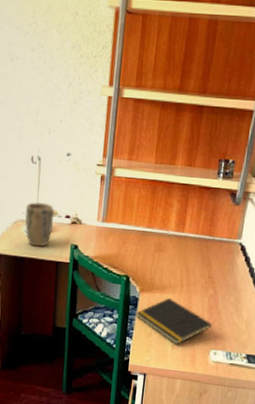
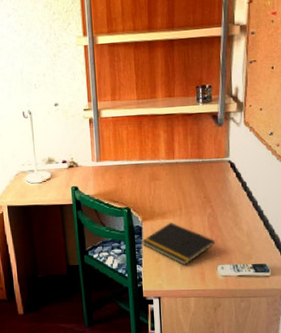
plant pot: present [25,202,55,247] -> none [24,152,52,194]

